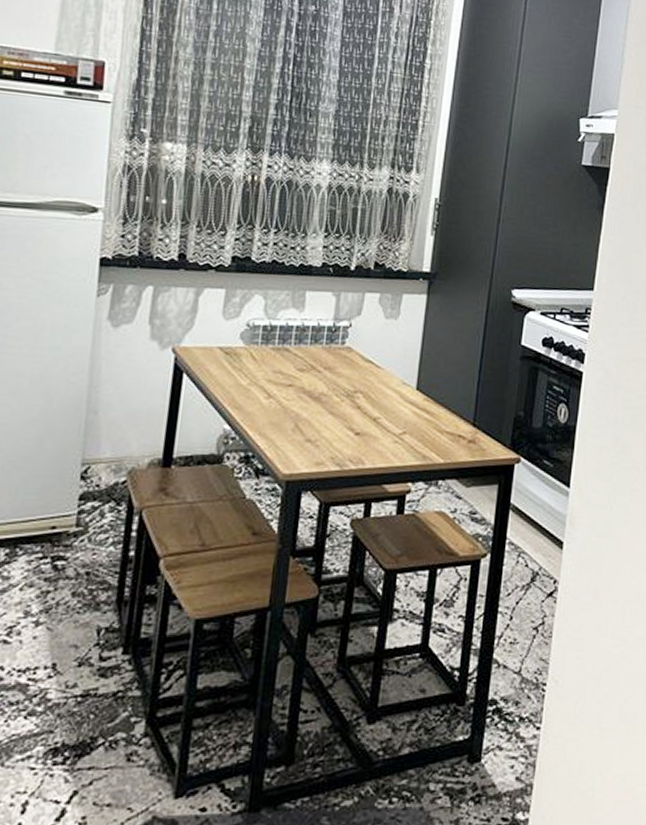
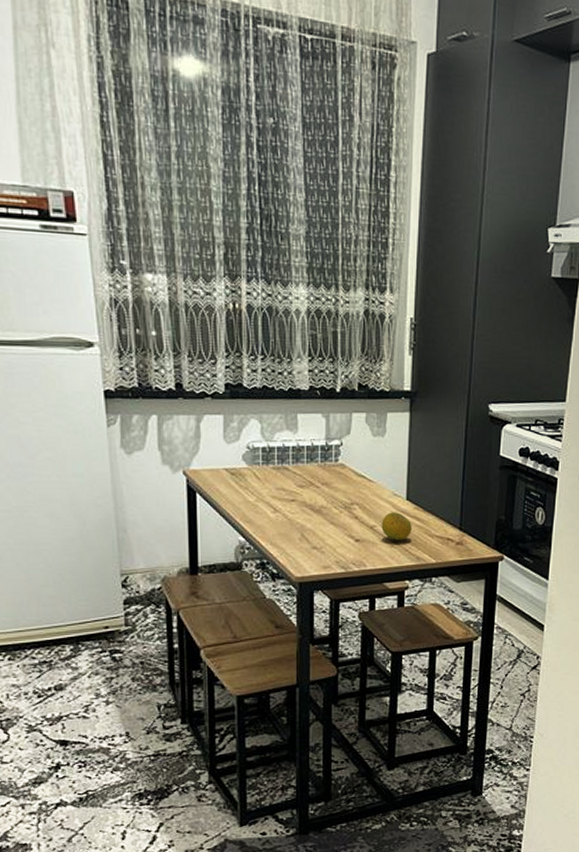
fruit: none [385,403,420,436] -> present [381,512,412,541]

